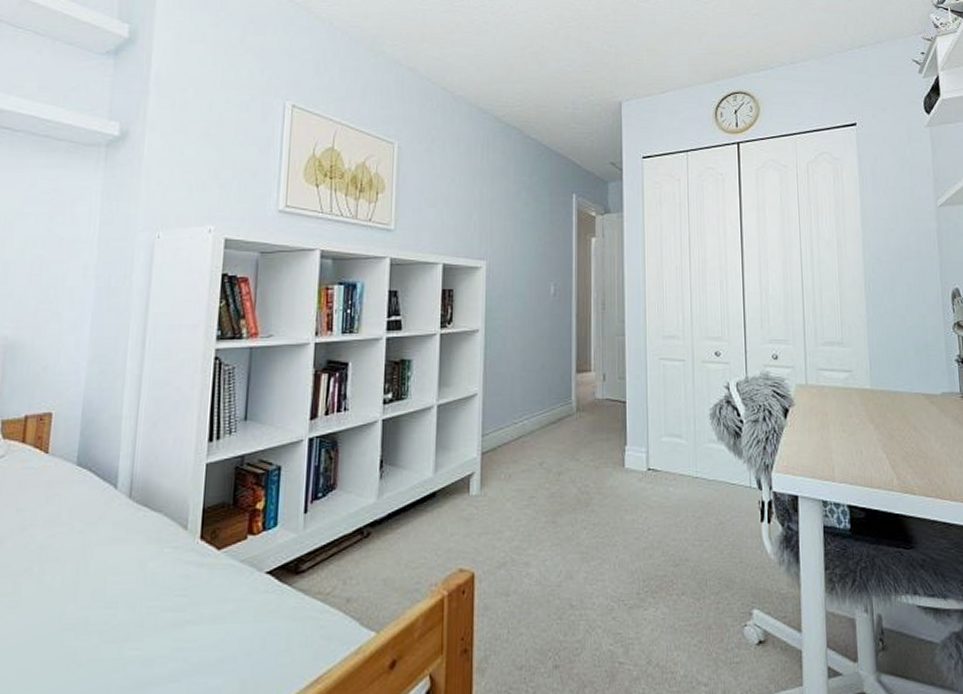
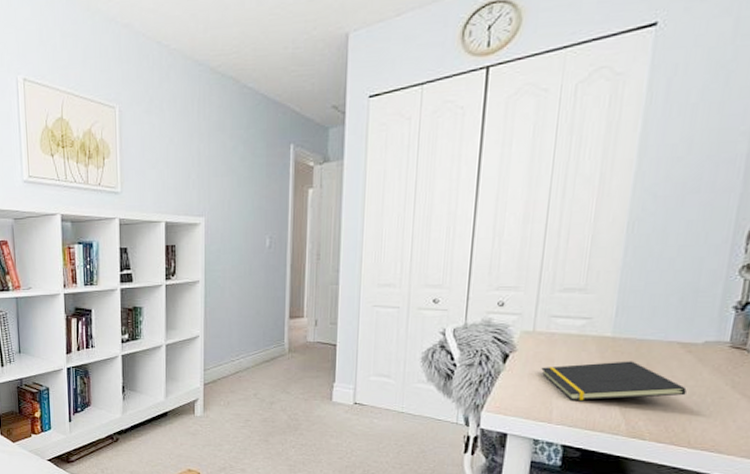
notepad: none [818,413,938,456] -> present [541,361,687,401]

